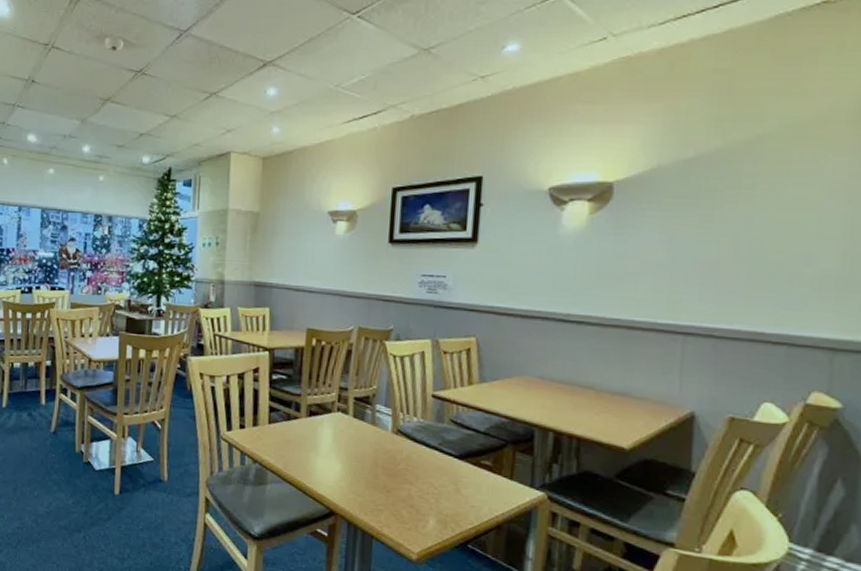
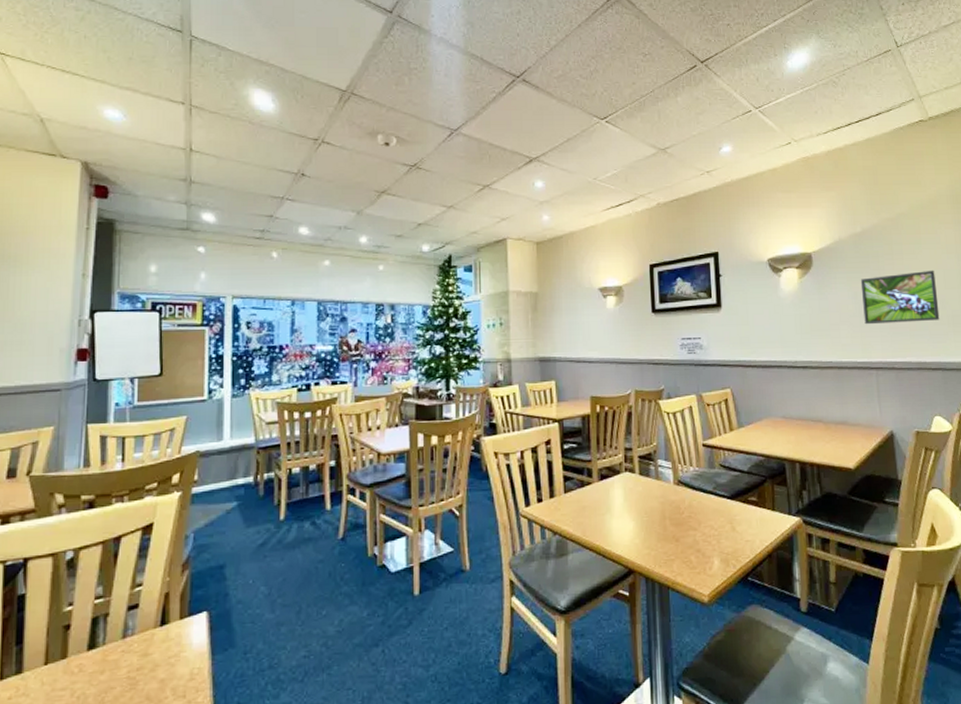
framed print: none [677,212,804,281] -> present [860,270,940,325]

